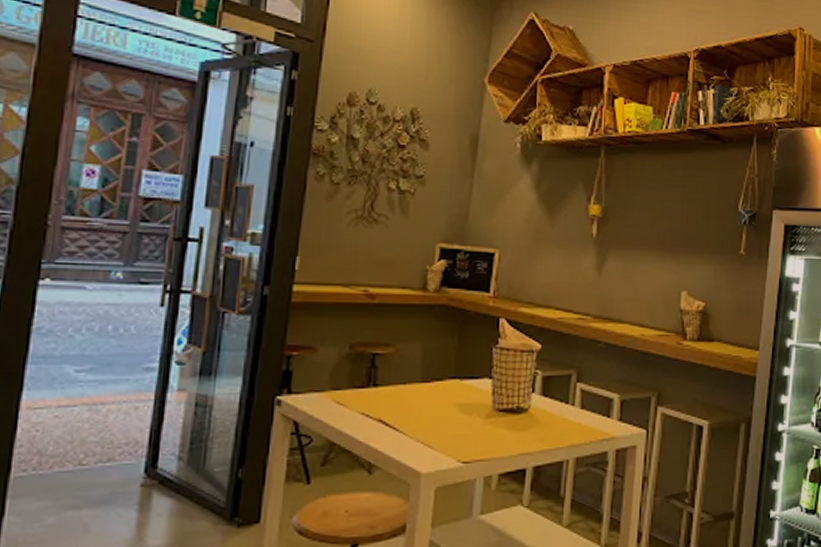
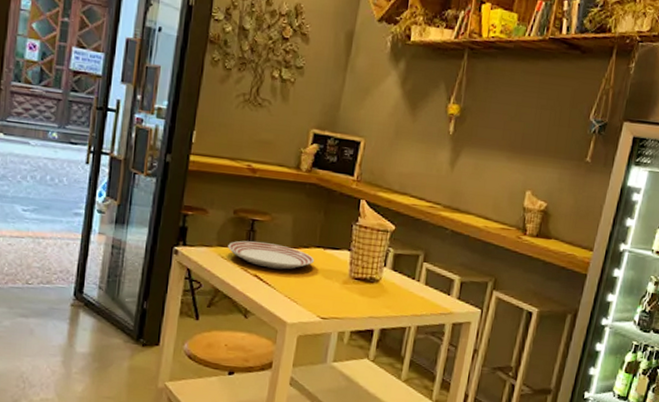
dinner plate: none [344,380,451,410] -> present [228,240,315,270]

